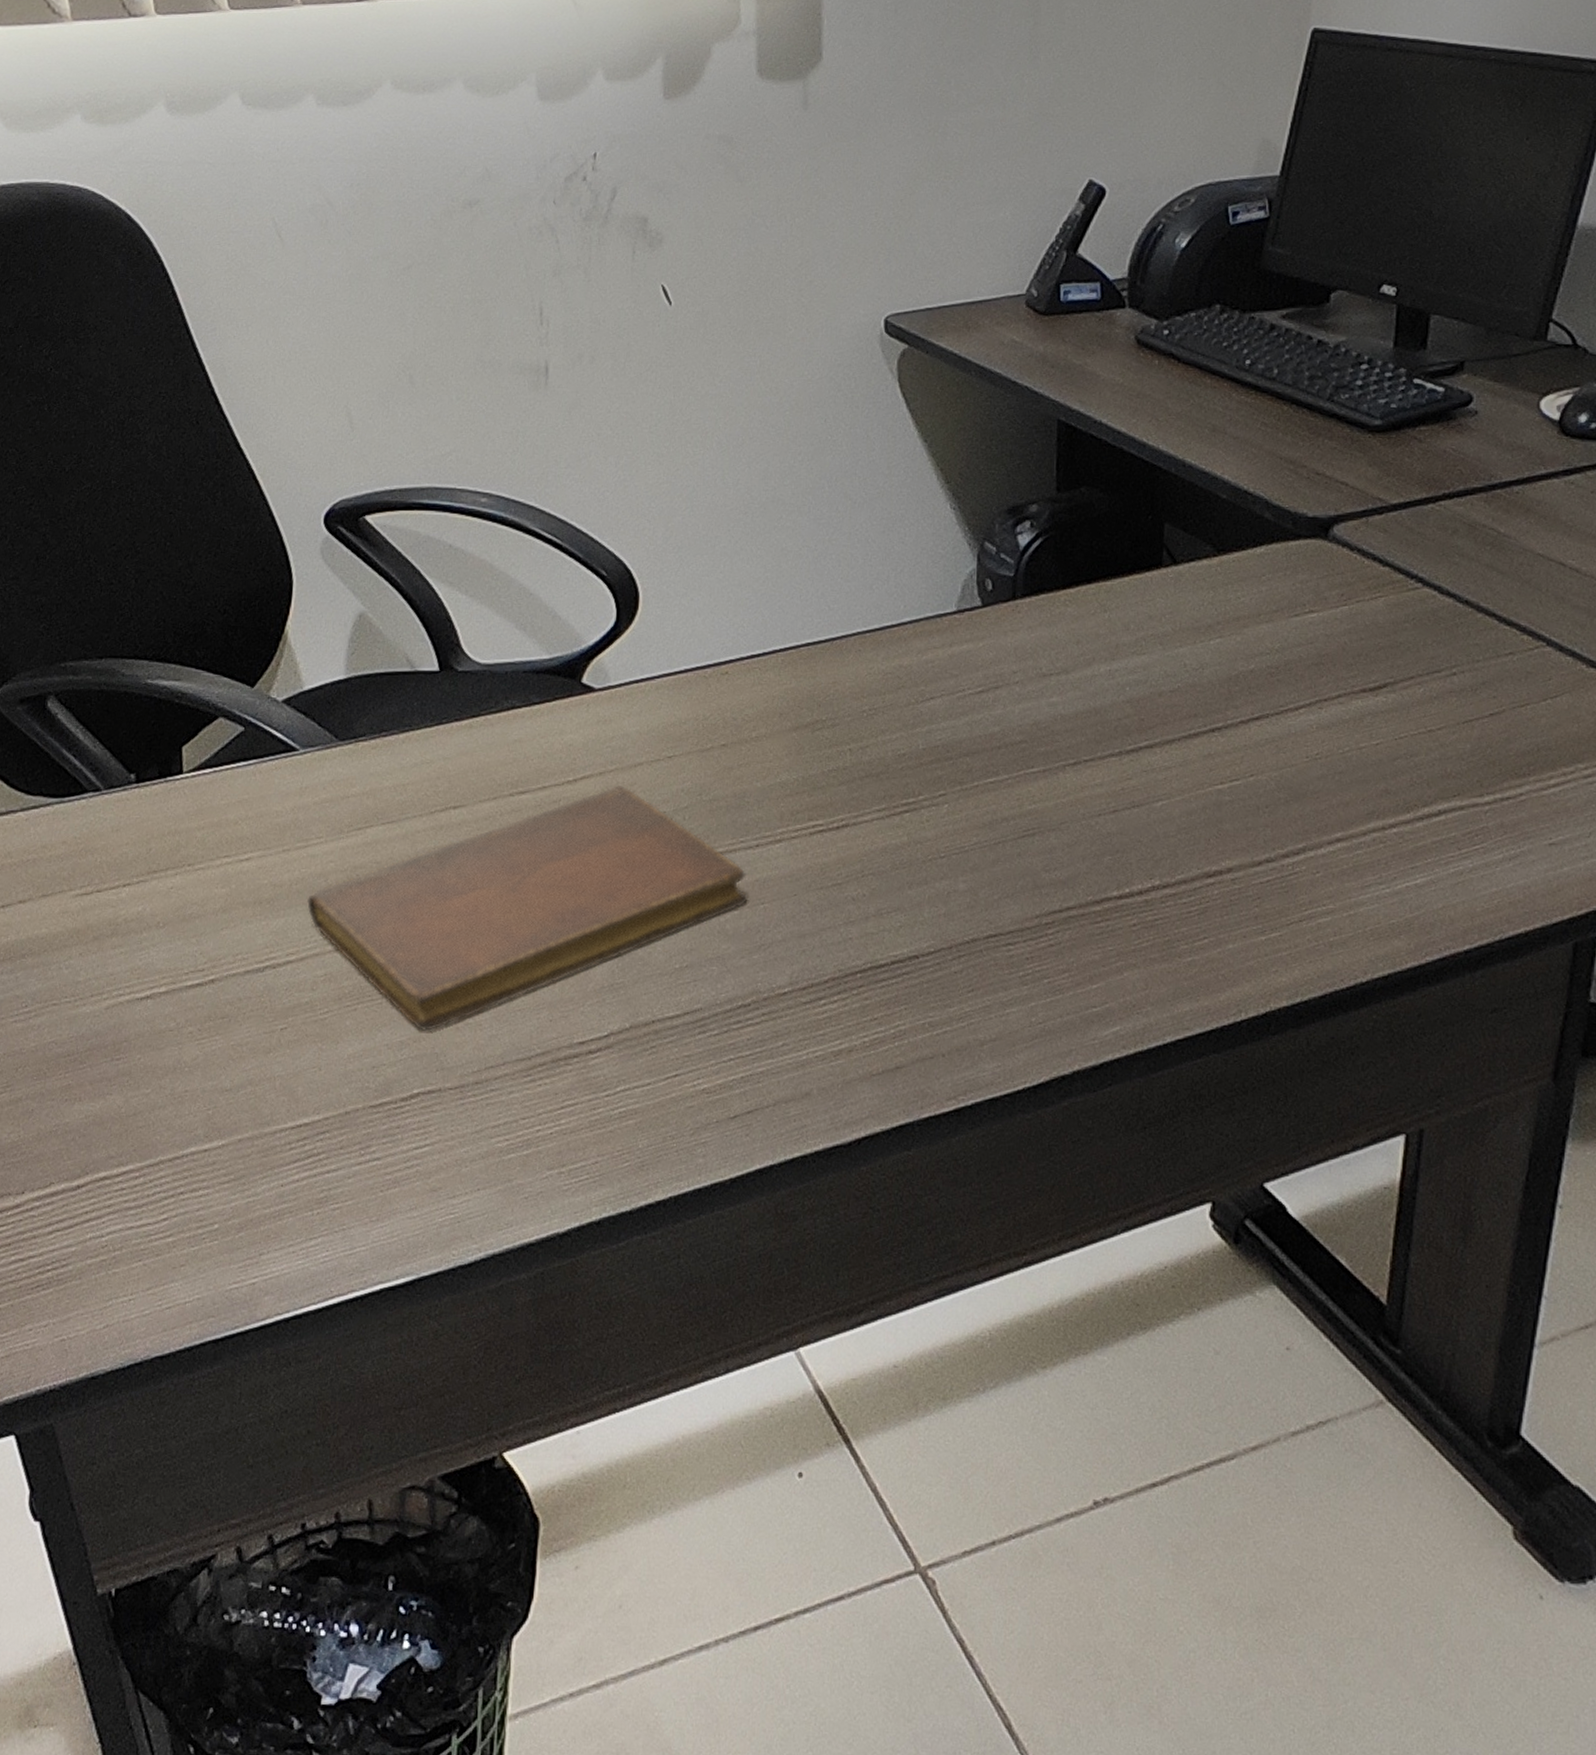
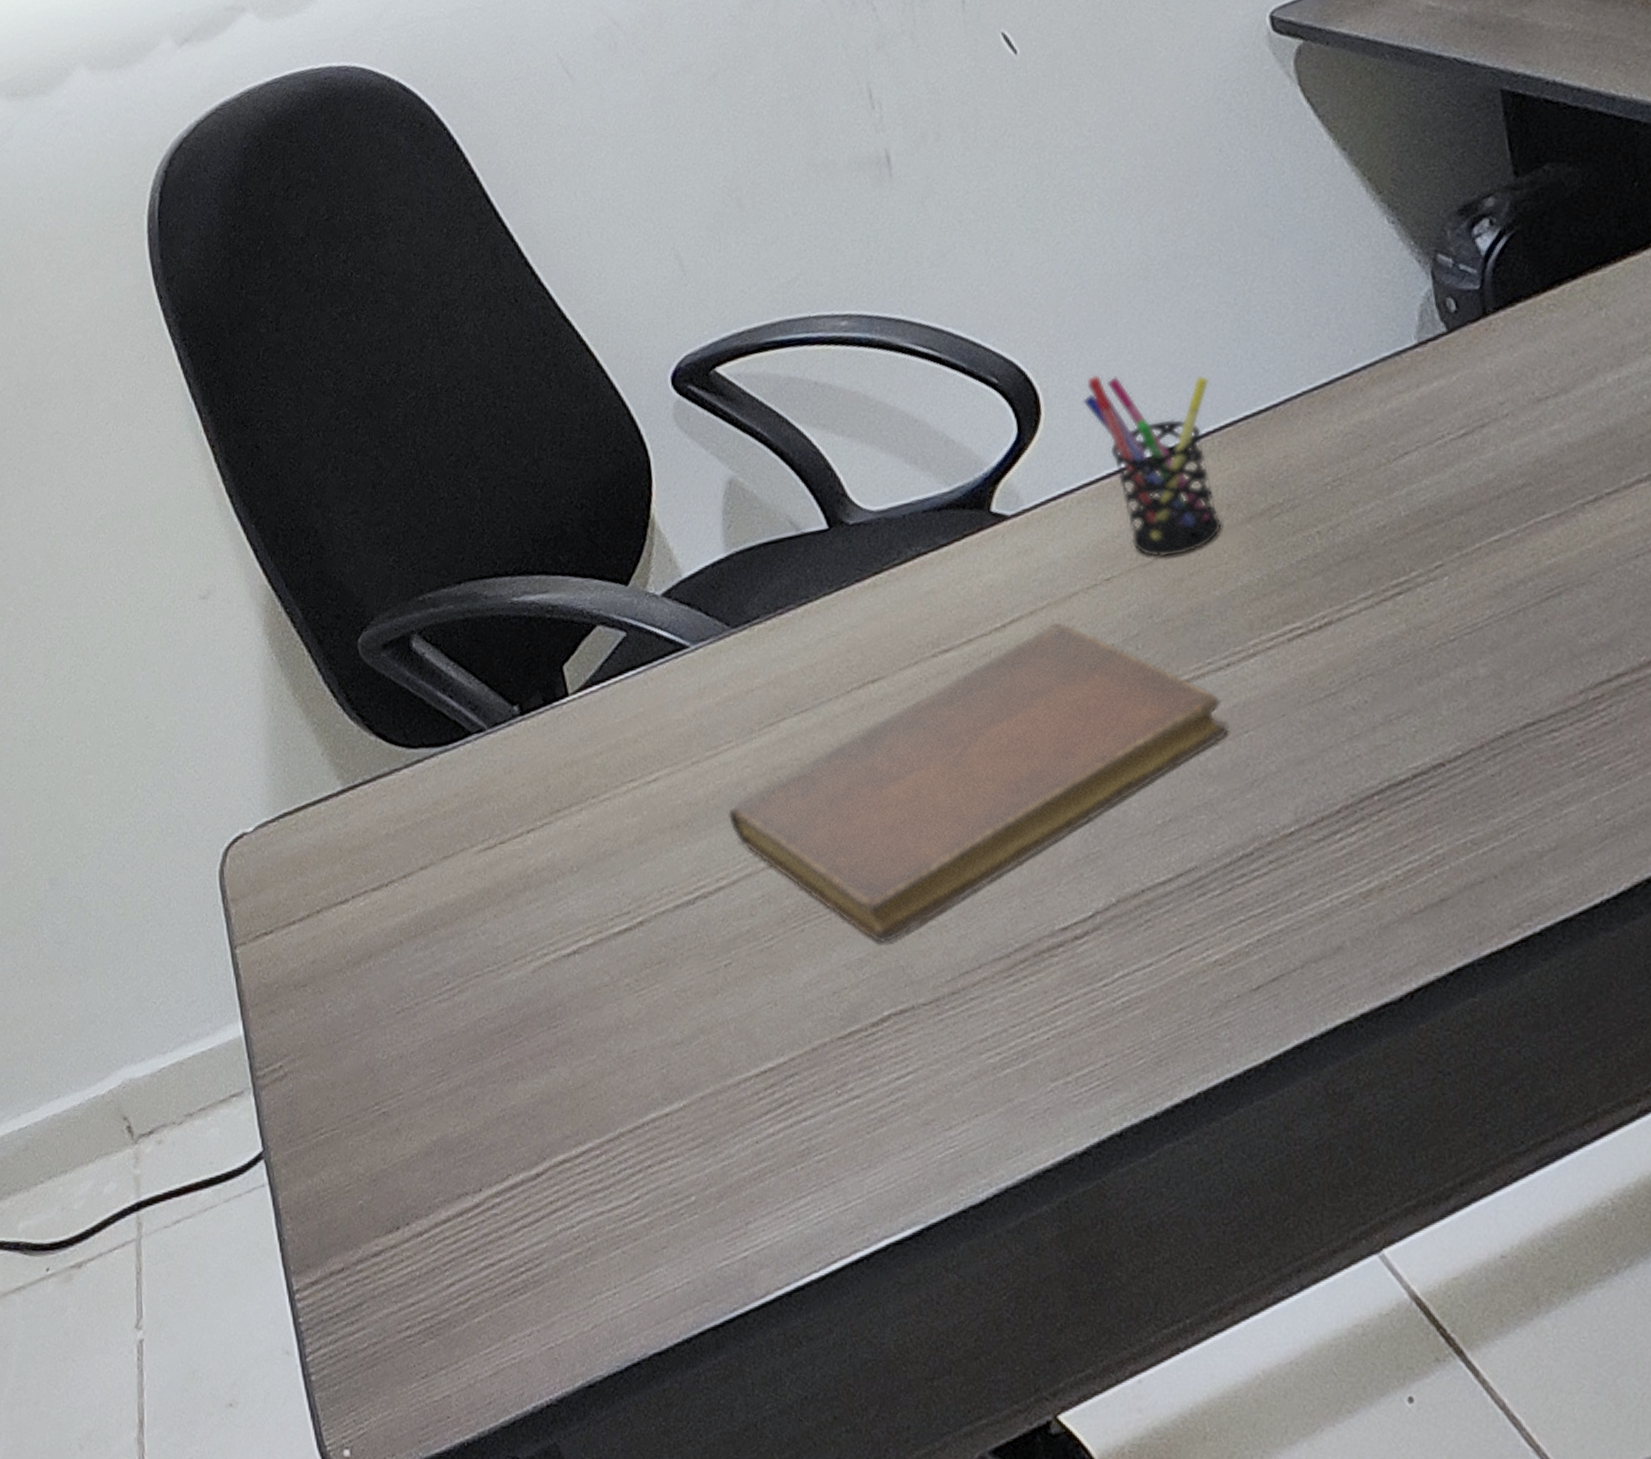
pen holder: none [675,586,782,747] -> present [1082,375,1222,558]

